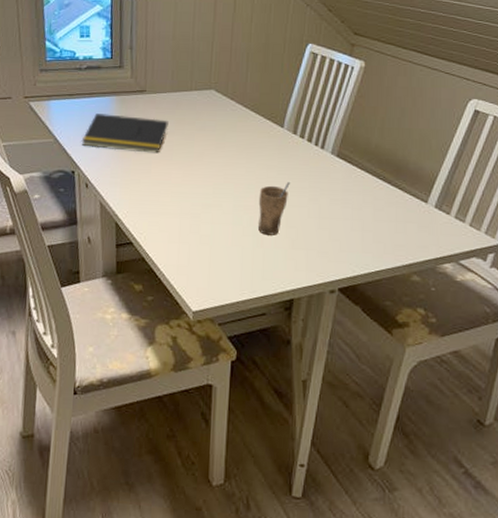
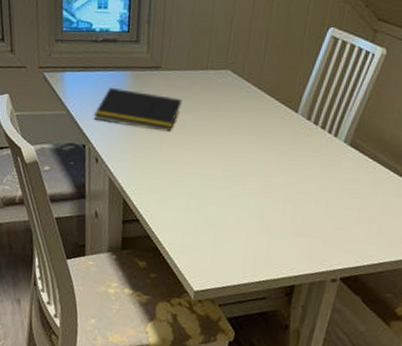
cup: present [258,182,290,235] -> none [265,168,300,221]

